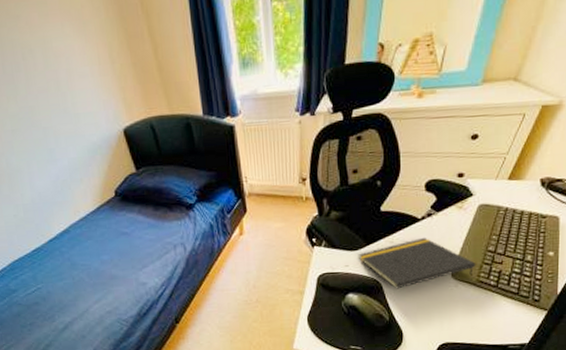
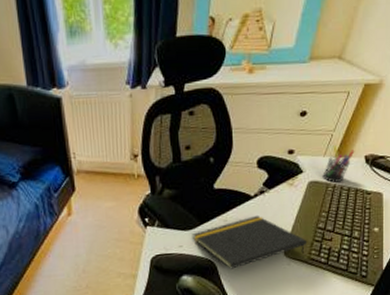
pen holder: none [494,168,530,206] -> present [322,145,355,183]

